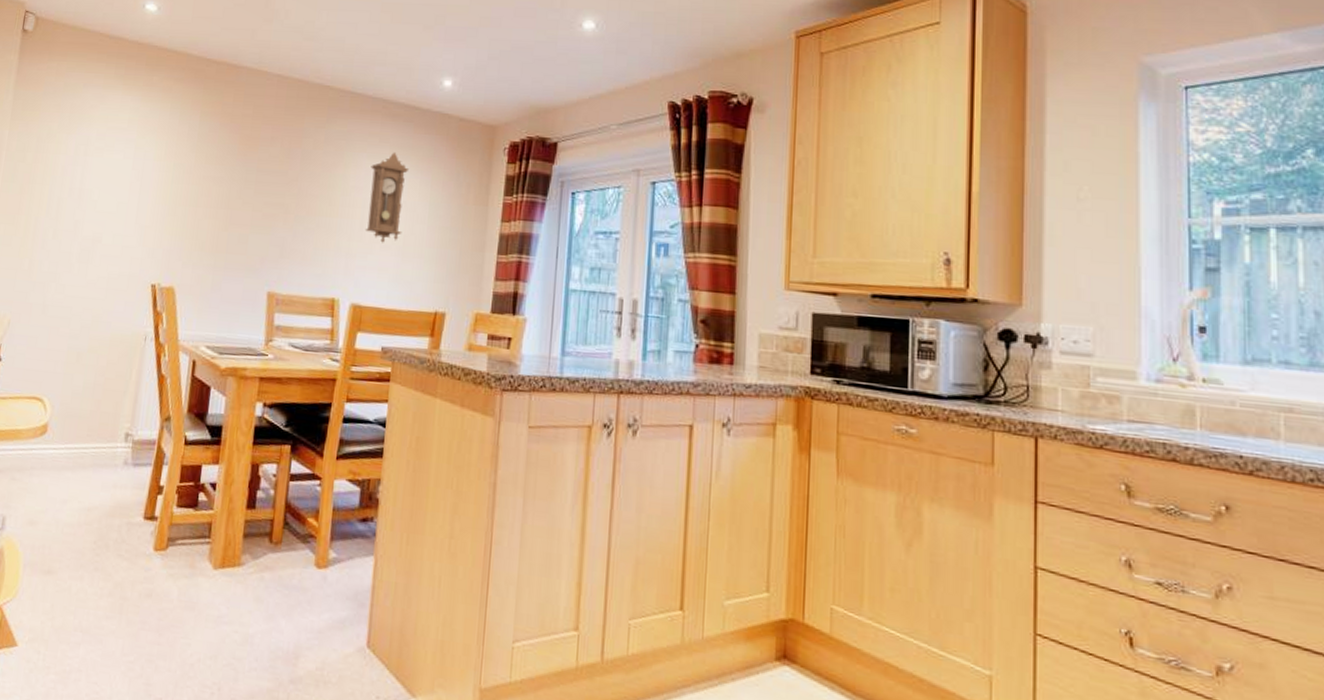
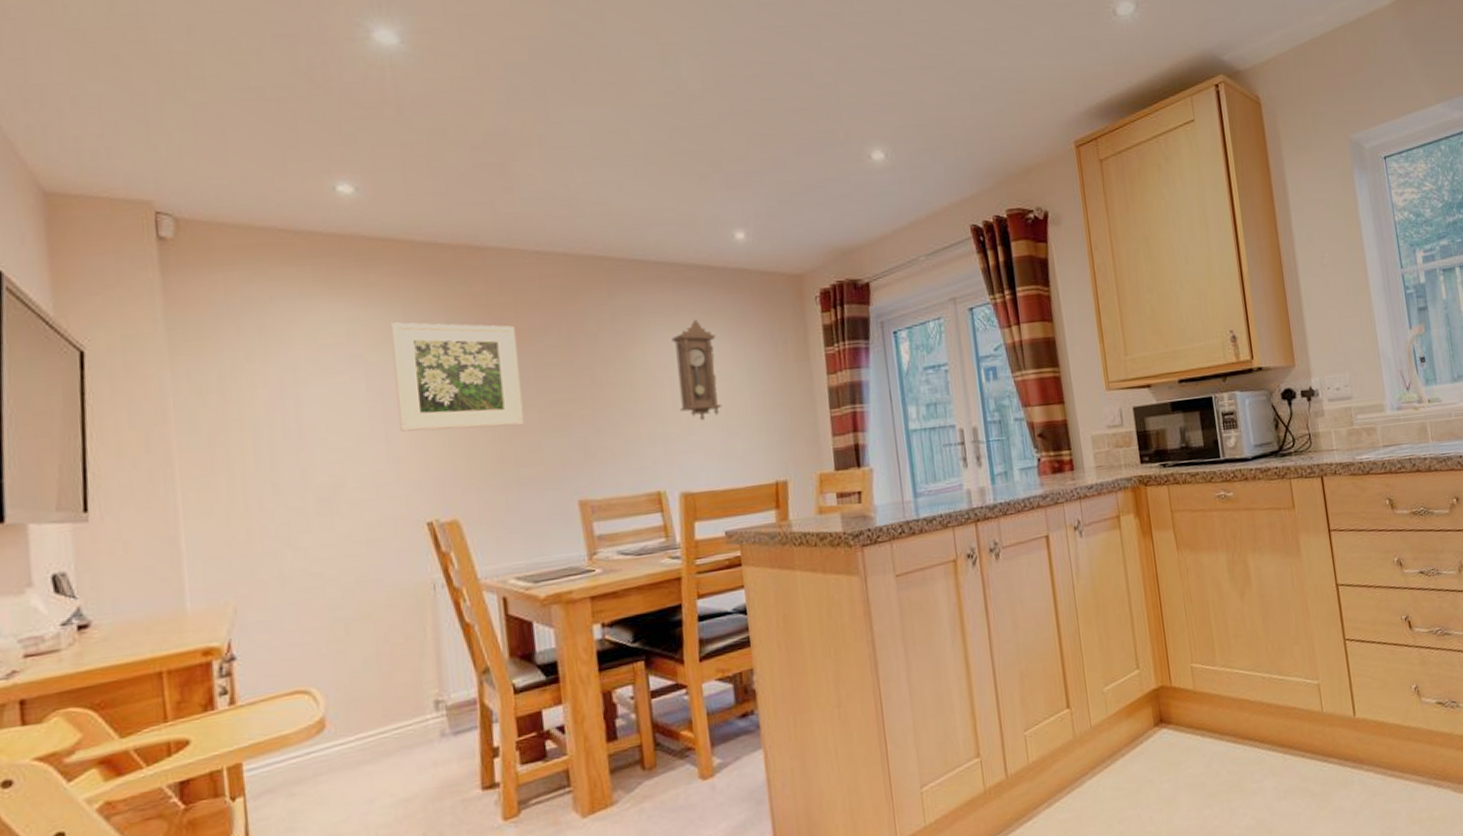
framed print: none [149,118,250,219] -> present [390,322,524,432]

